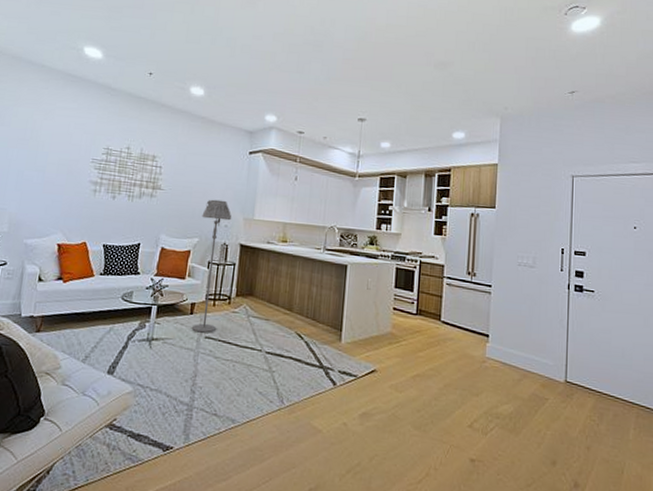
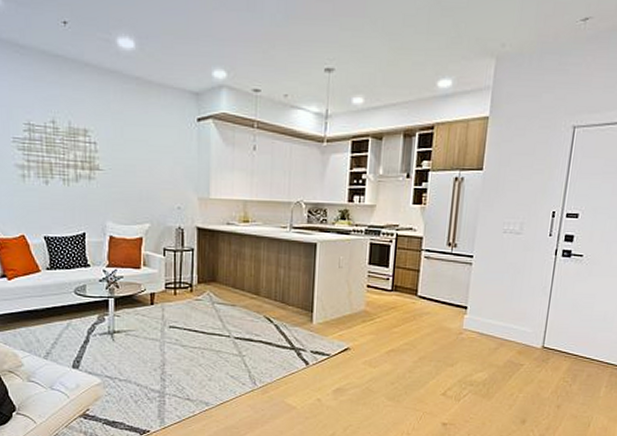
floor lamp: present [191,199,232,333] -> none [150,178,185,323]

